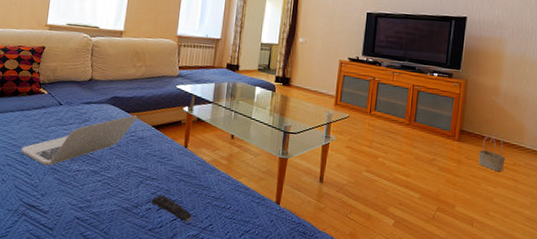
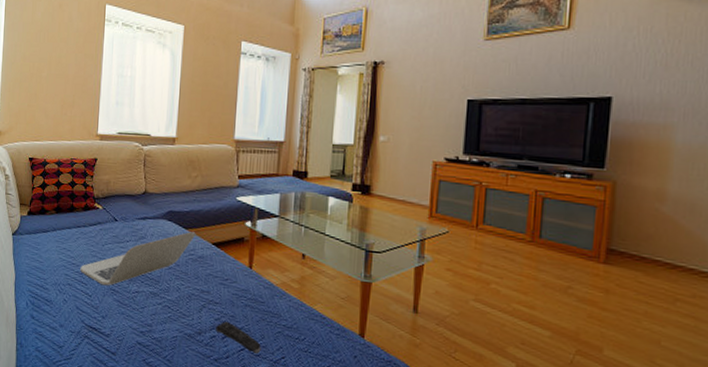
basket: present [478,134,506,172] -> none [636,255,679,306]

